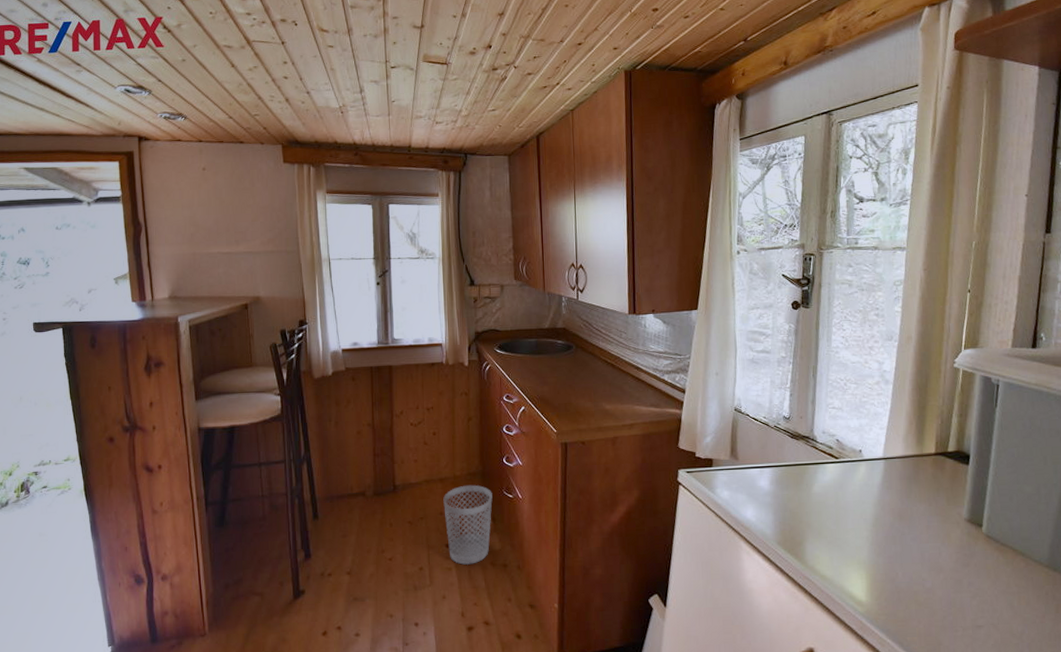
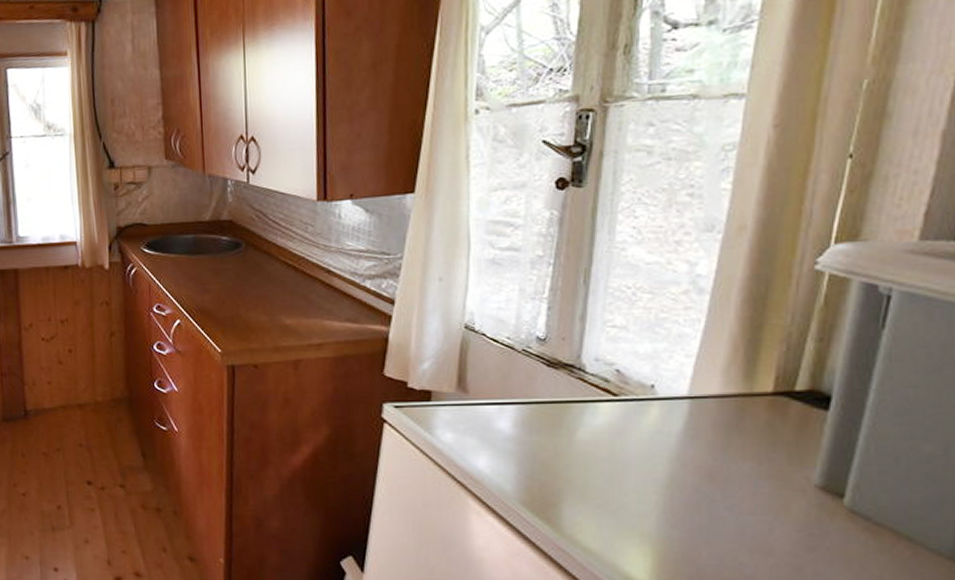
wastebasket: present [443,485,493,565] -> none [83,413,142,506]

